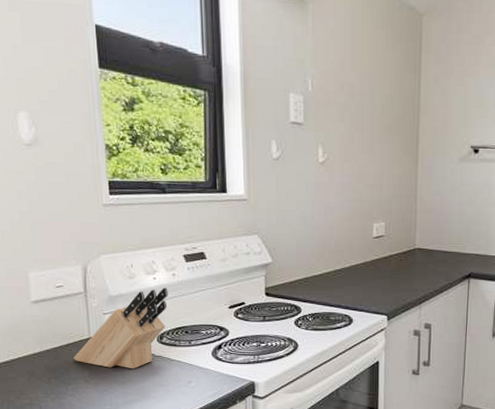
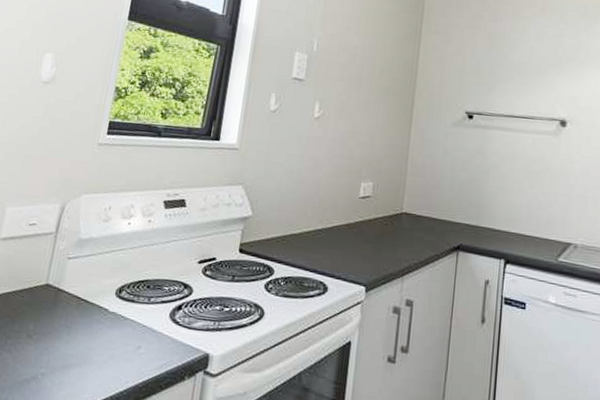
knife block: present [74,287,168,369] -> none [23,234,140,326]

